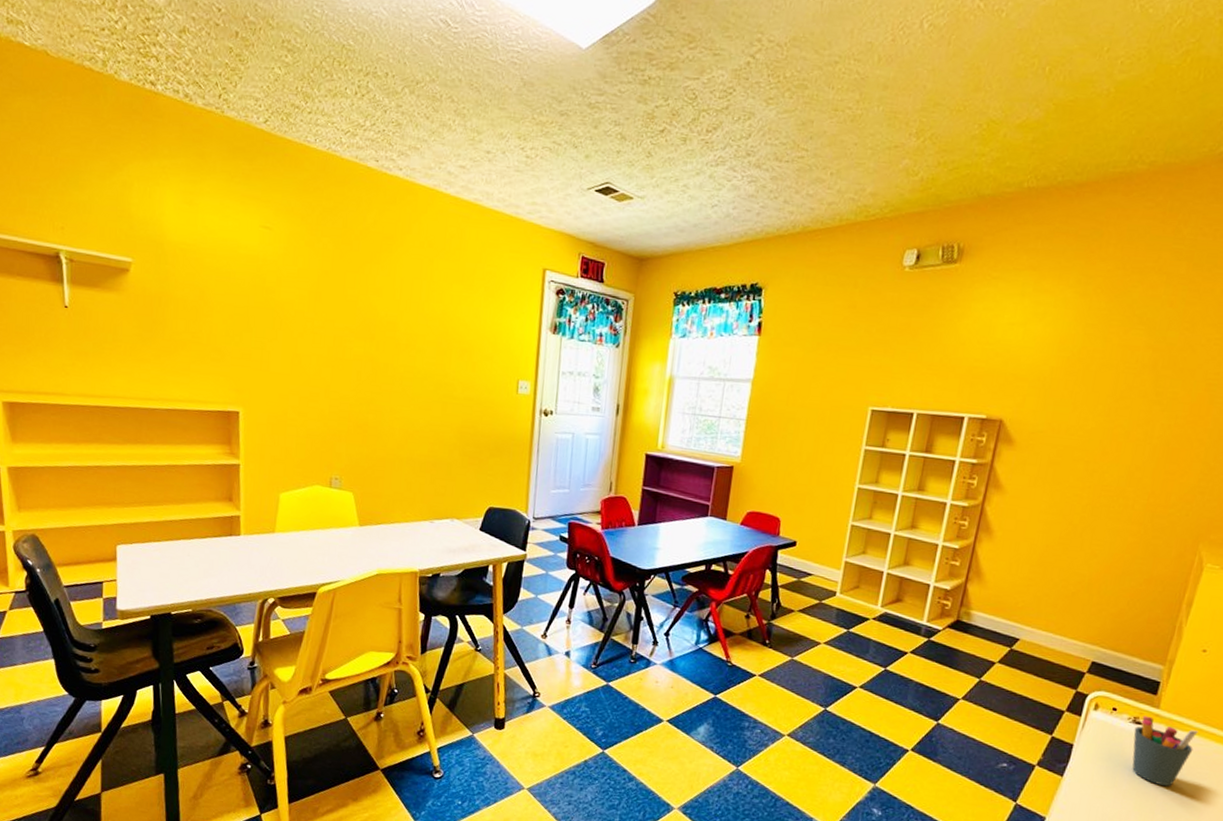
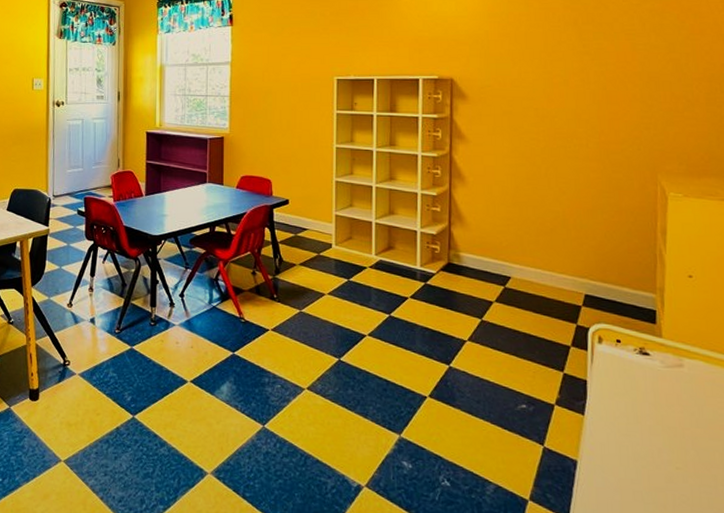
pen holder: present [1132,715,1199,787] -> none [643,346,707,420]

